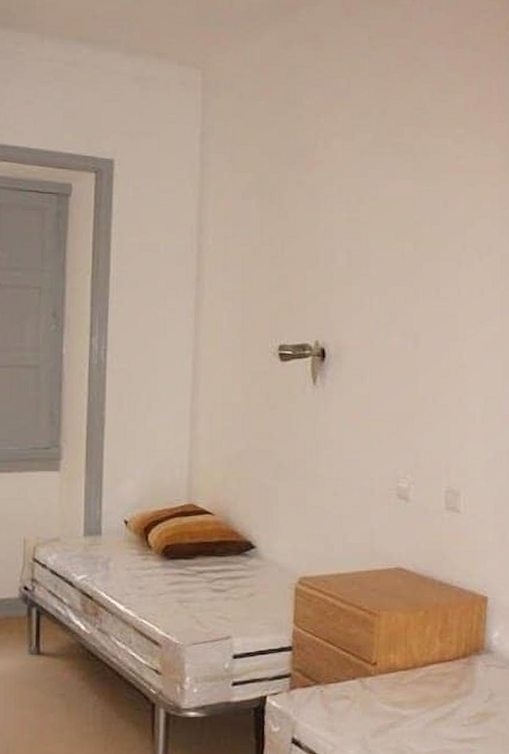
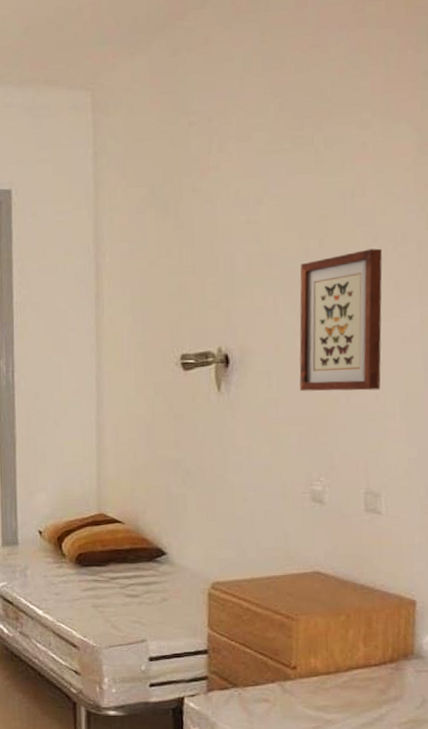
wall art: none [391,257,469,393] -> present [299,248,382,391]

